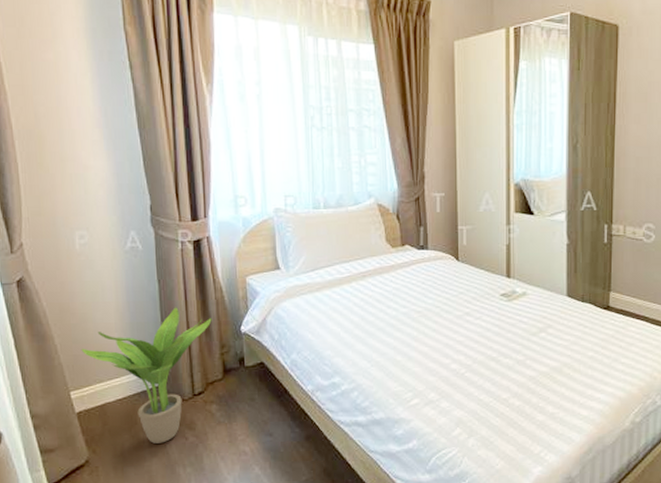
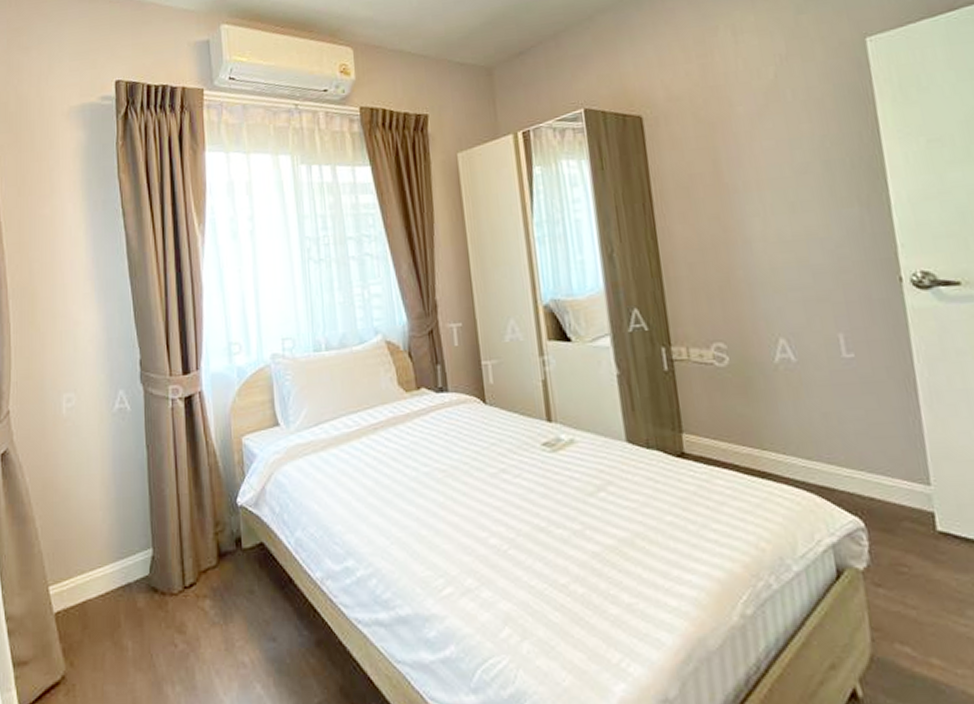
potted plant: present [81,307,212,444] -> none [62,477,205,653]

